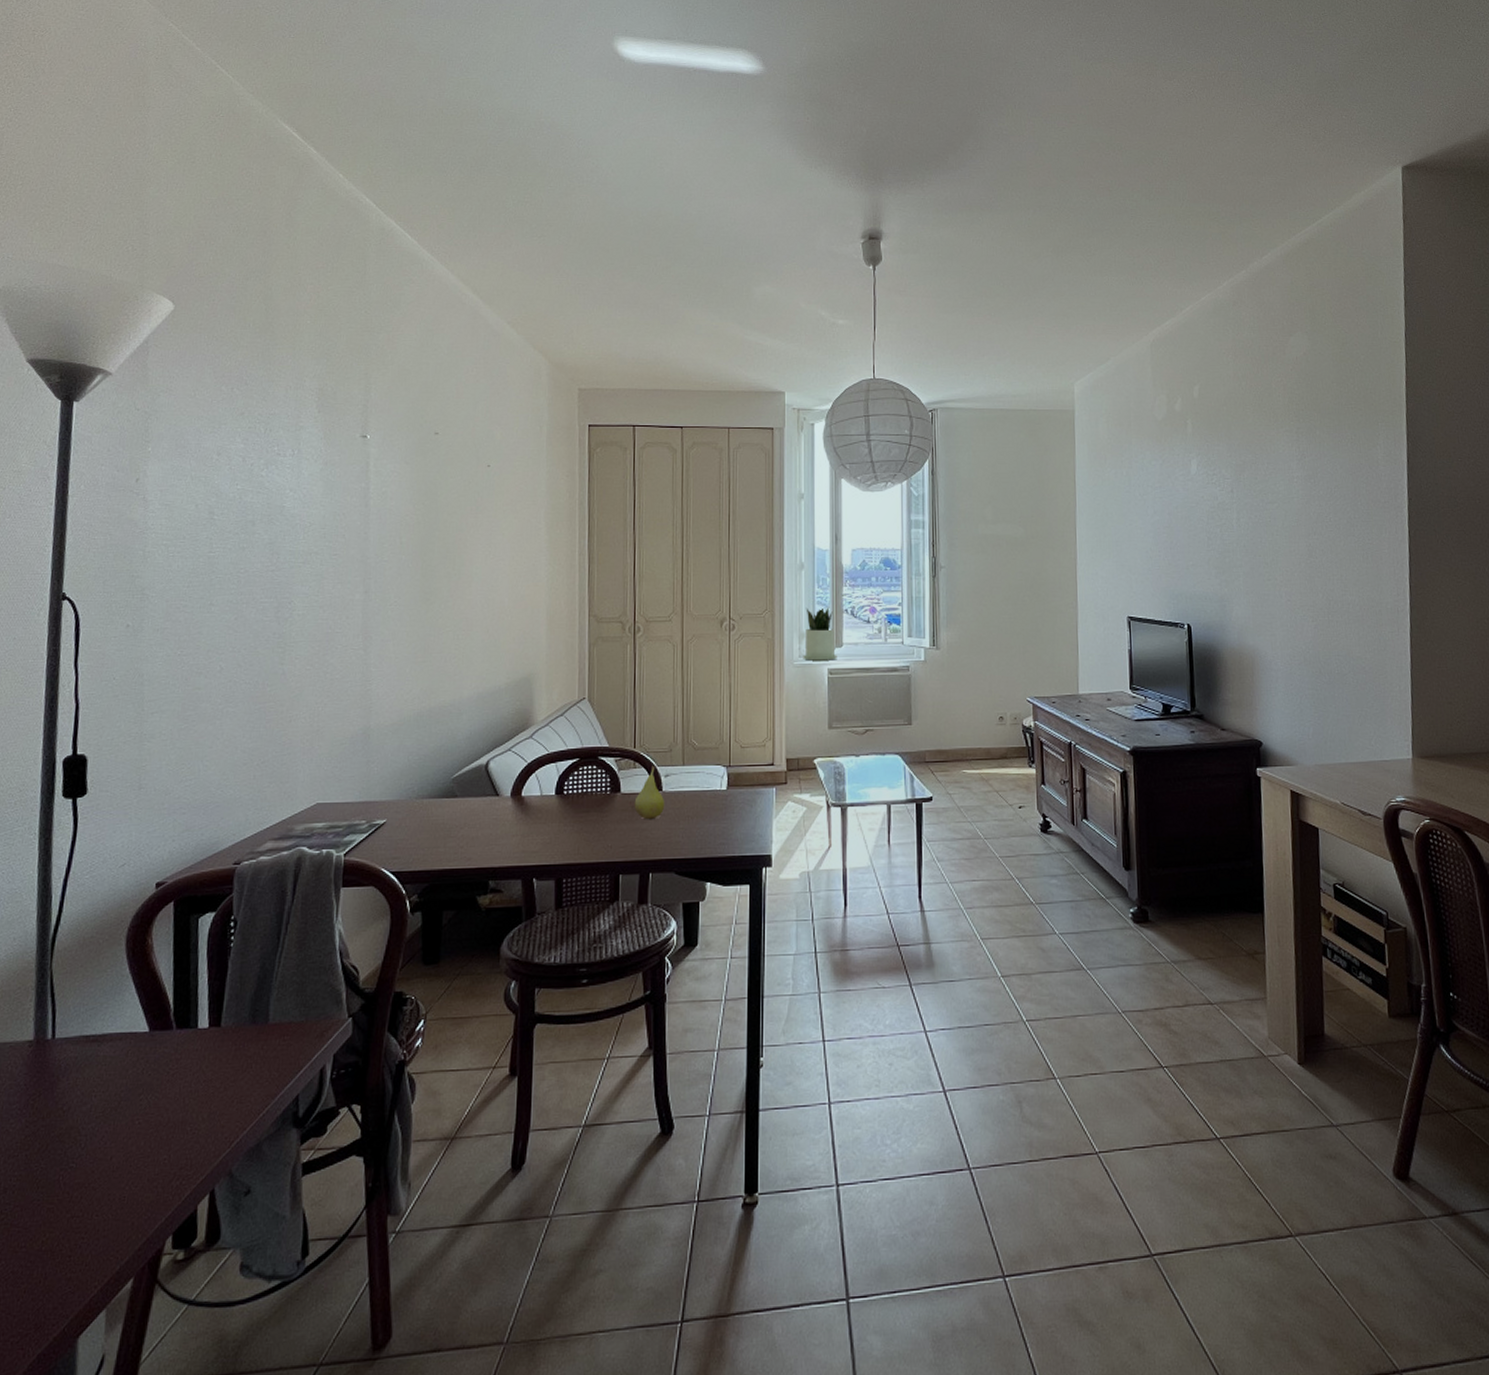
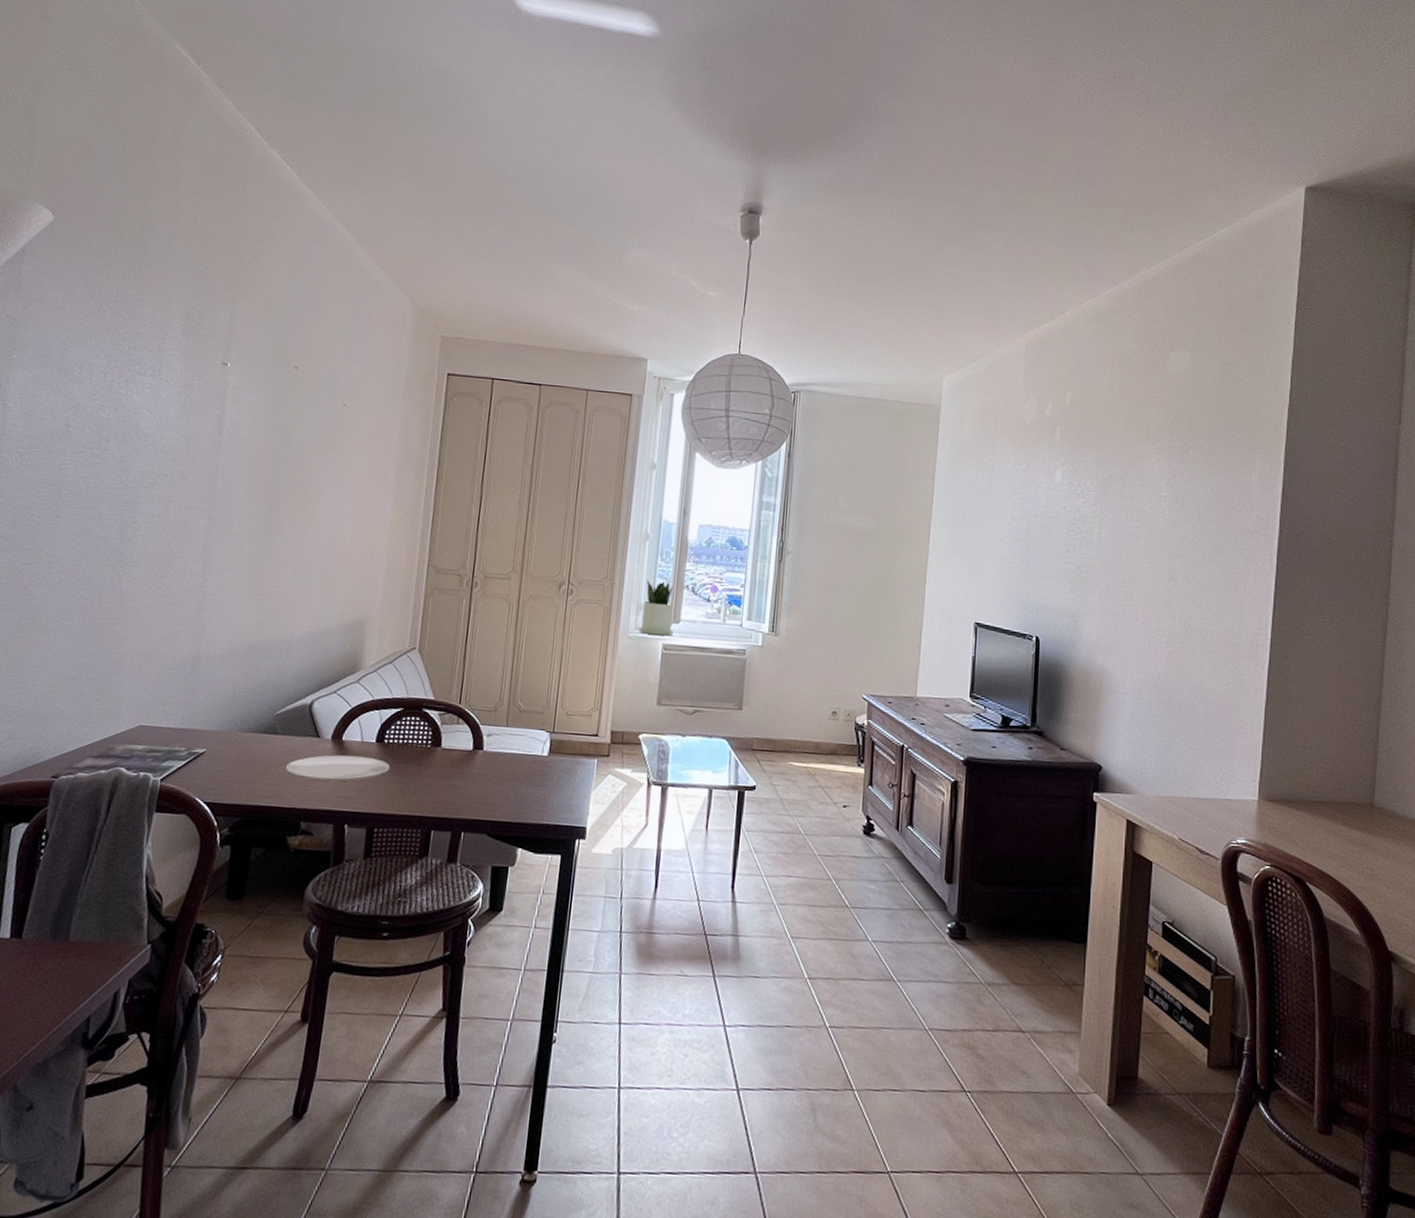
plate: none [467,809,573,838] -> present [285,755,391,782]
fruit: present [634,765,665,820] -> none [453,723,485,779]

